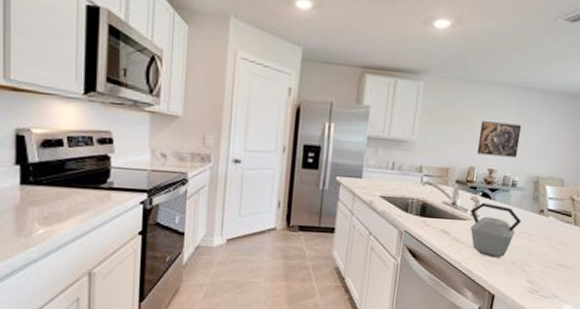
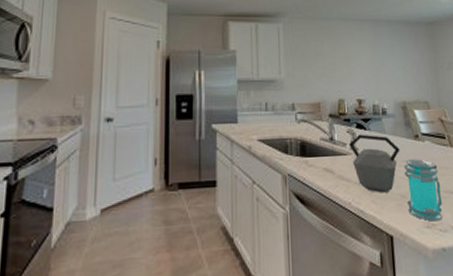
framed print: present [476,121,522,158] -> none [341,54,381,86]
jar: none [515,231,556,288] -> present [404,159,443,222]

